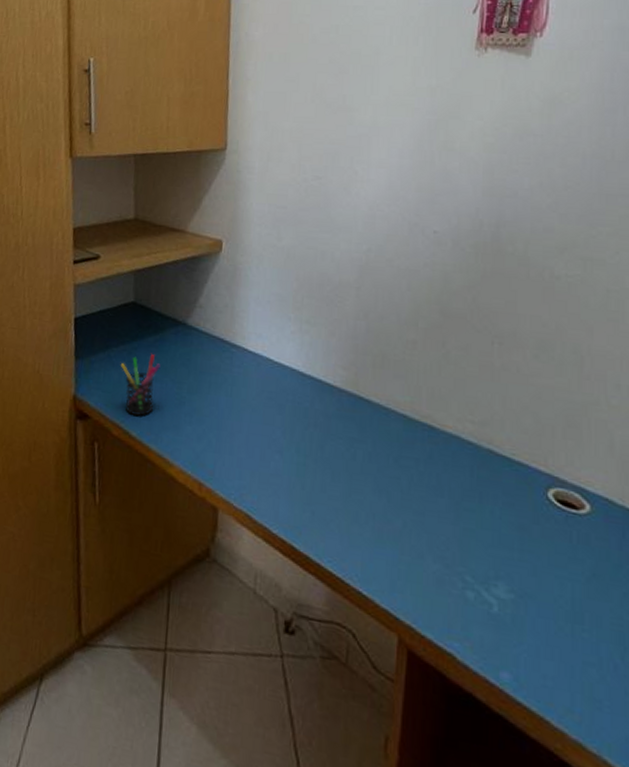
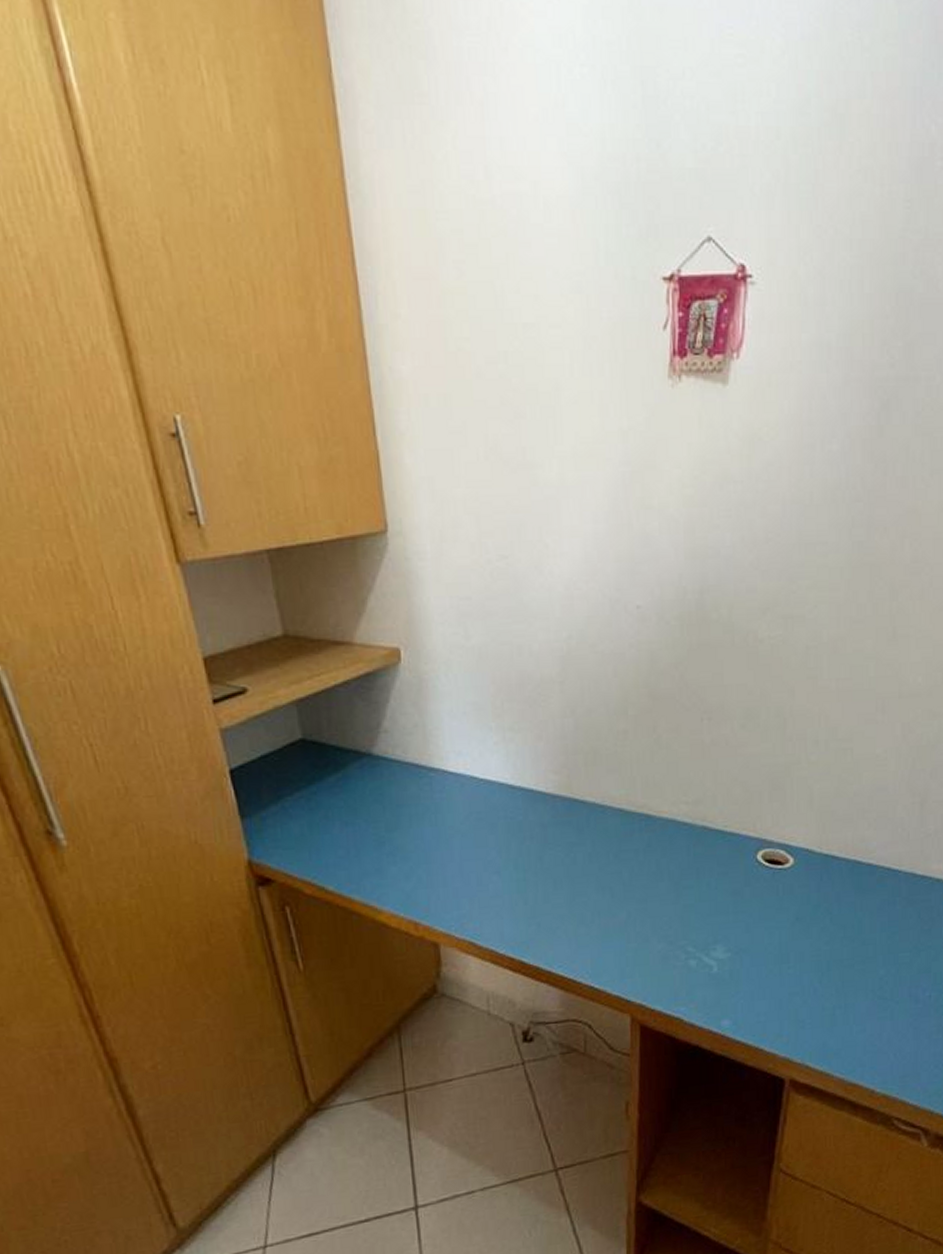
pen holder: present [120,354,161,416] -> none [299,796,349,868]

